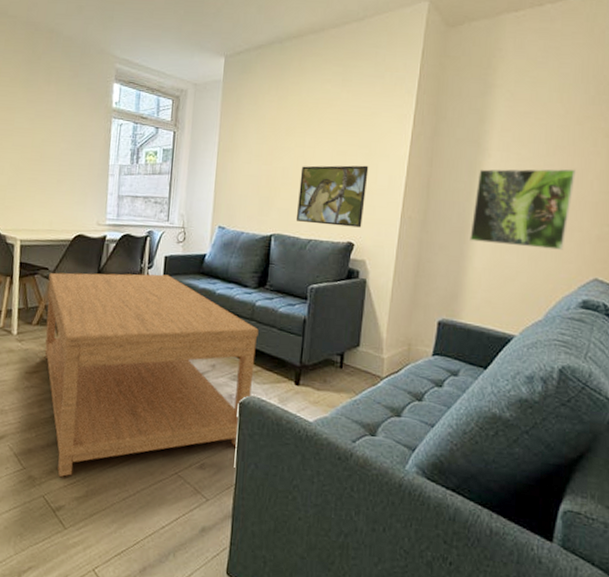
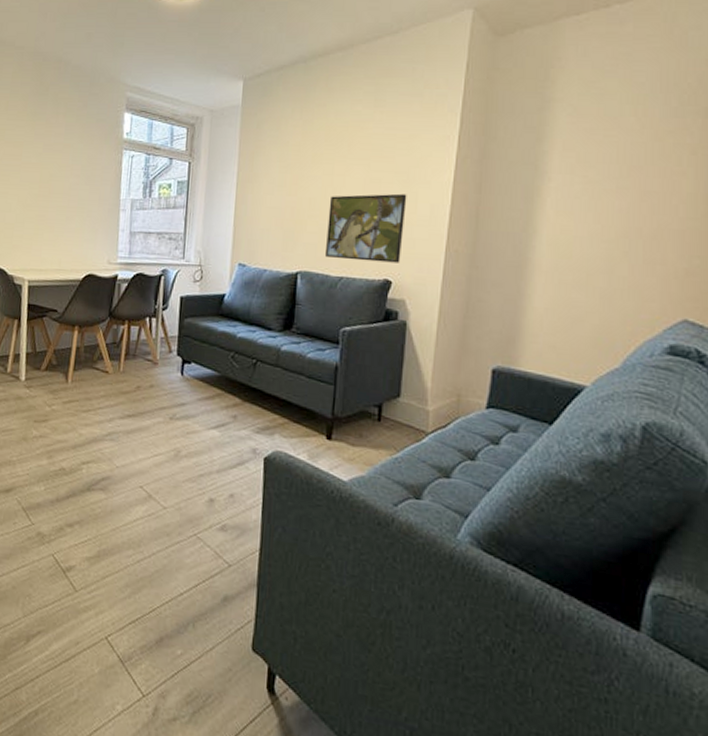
coffee table: present [44,272,259,477] -> none [53,315,285,535]
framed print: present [470,169,576,250] -> none [528,192,656,287]

